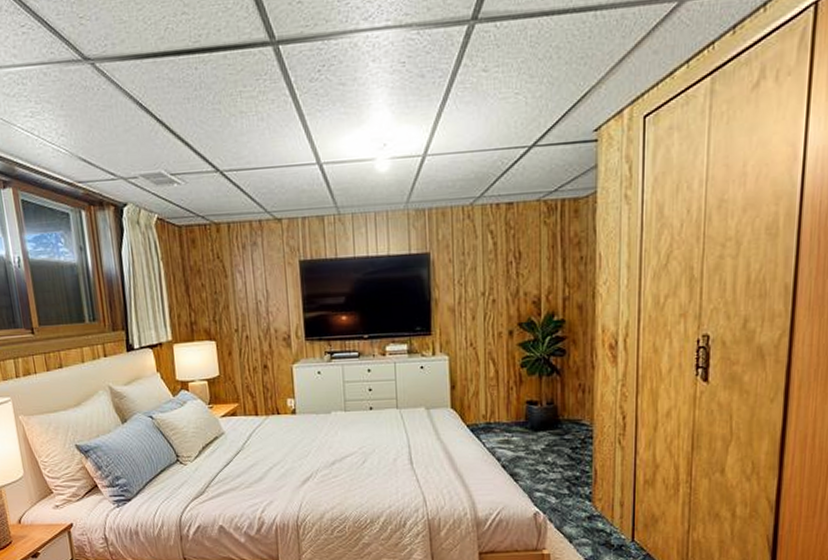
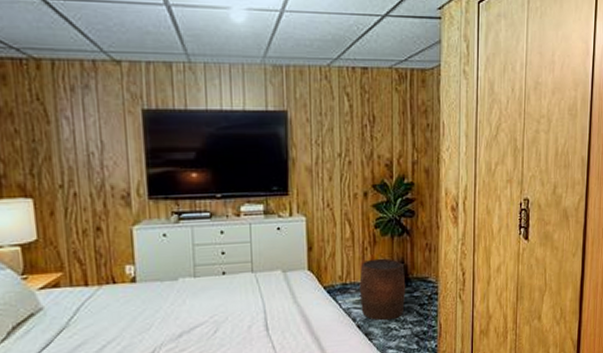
stool: none [504,398,556,463] -> present [359,258,406,321]

